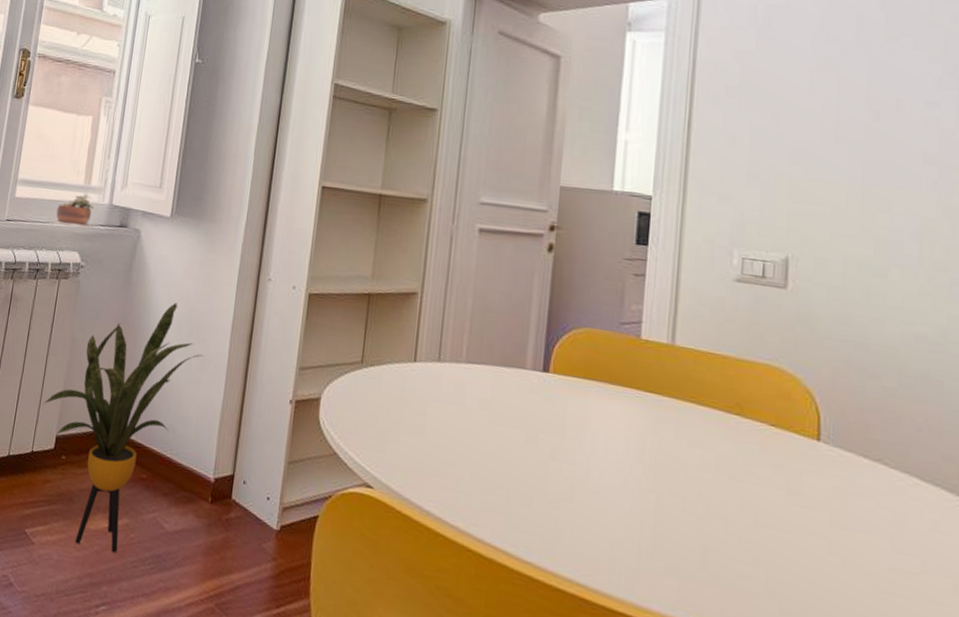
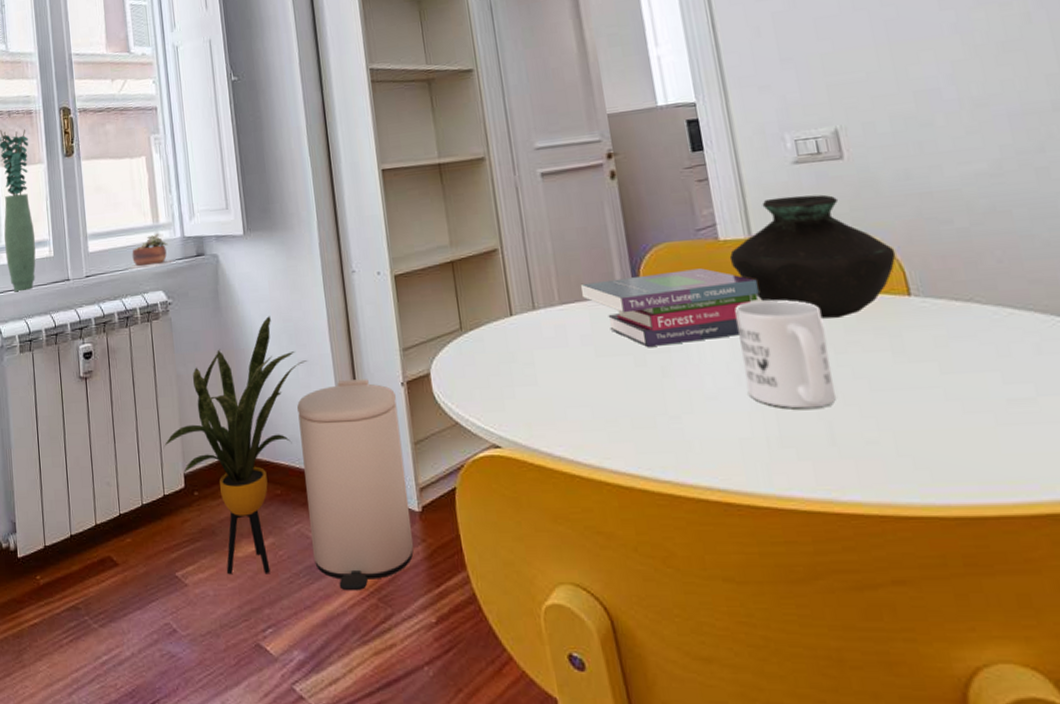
pedal bin: none [162,383,282,592] -> present [297,379,414,591]
books: none [489,347,669,438] -> present [580,268,759,347]
mug: none [631,406,726,529] -> present [735,299,836,409]
vase: none [646,310,816,446] -> present [729,194,896,319]

